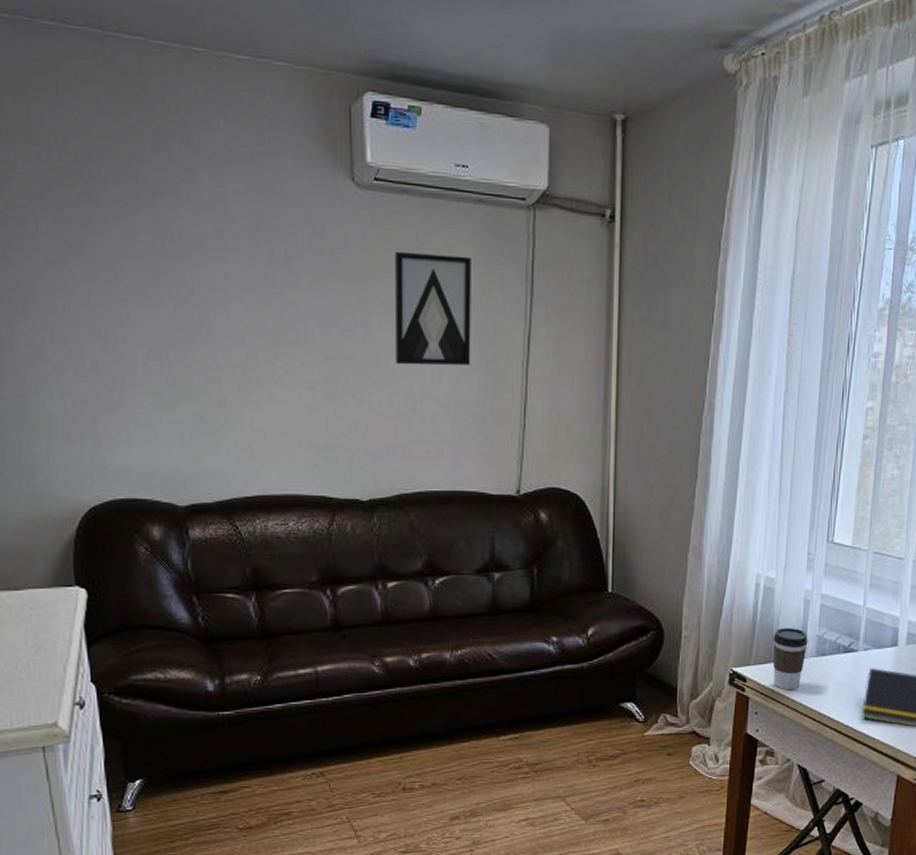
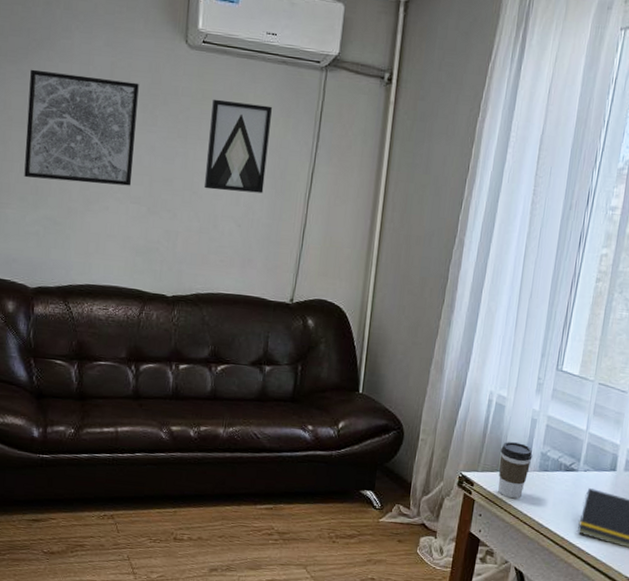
wall art: none [146,223,301,368] -> present [24,69,139,186]

